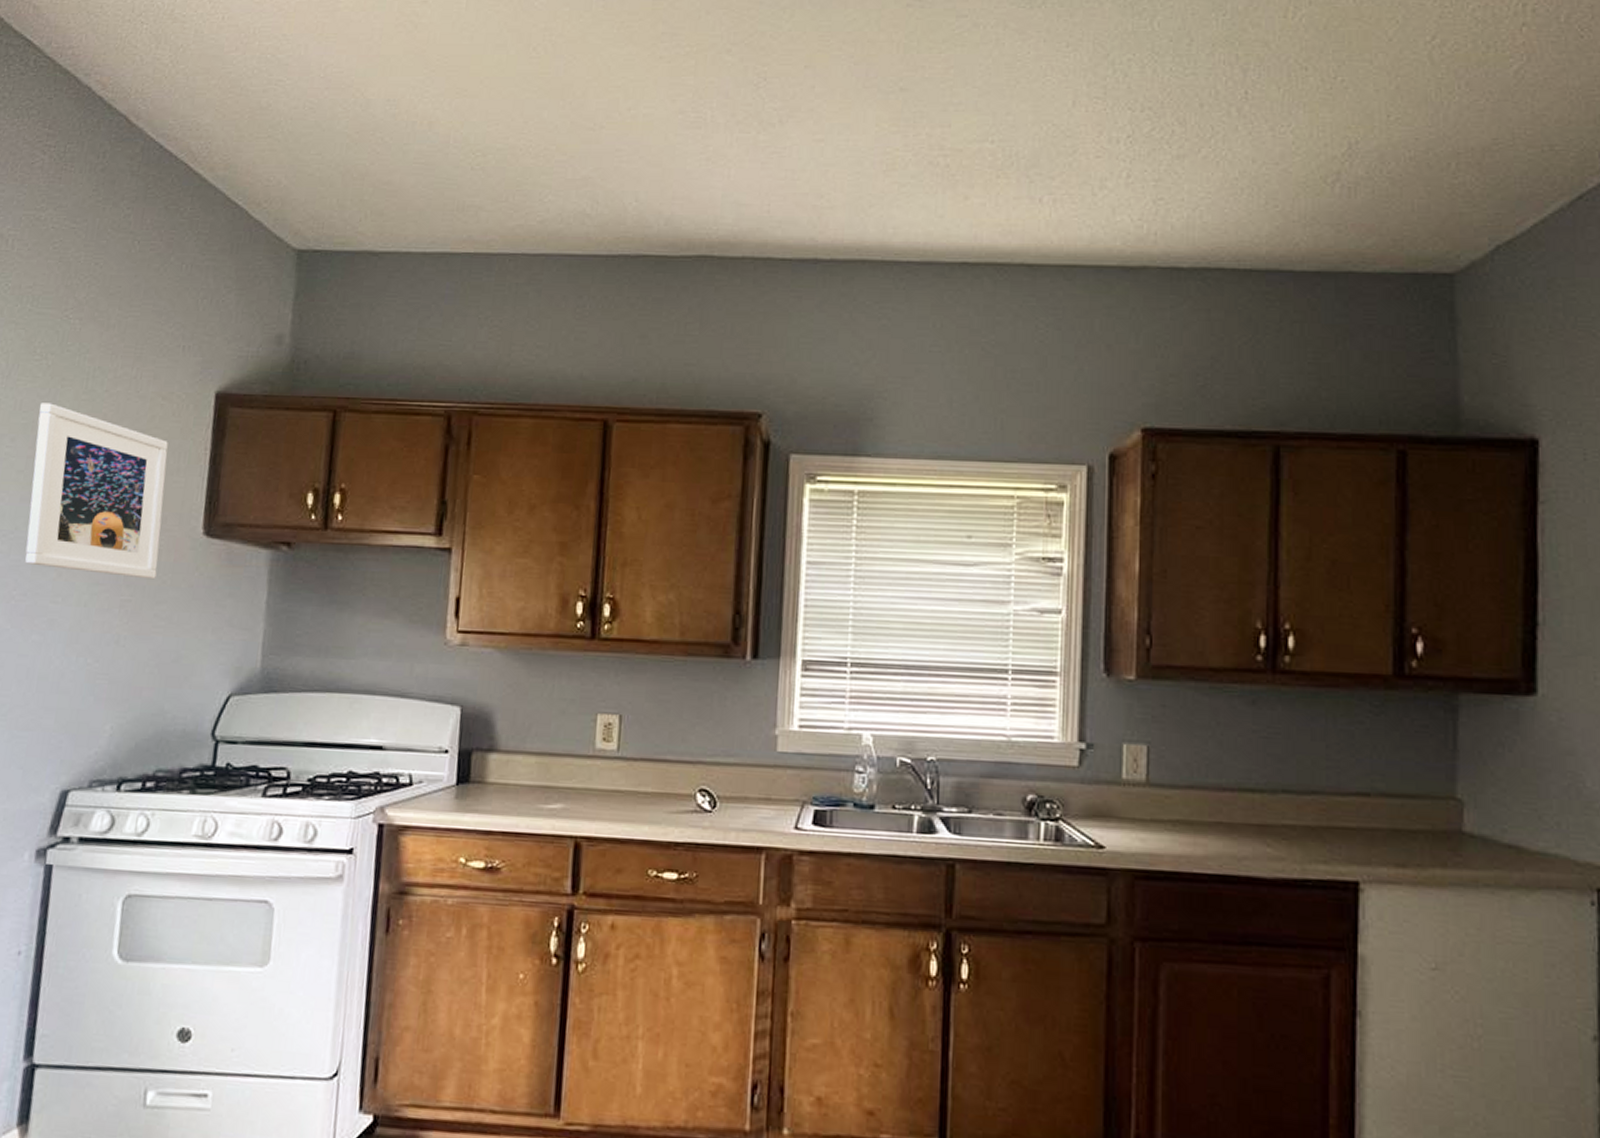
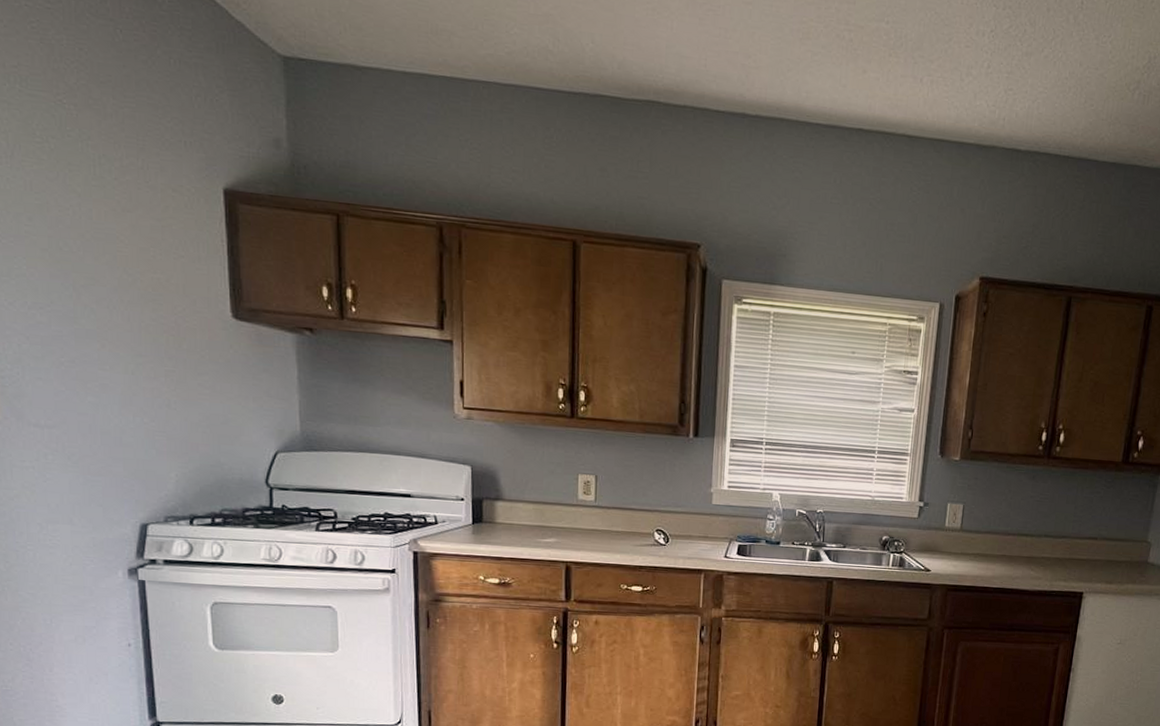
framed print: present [25,403,168,580] -> none [50,185,195,354]

